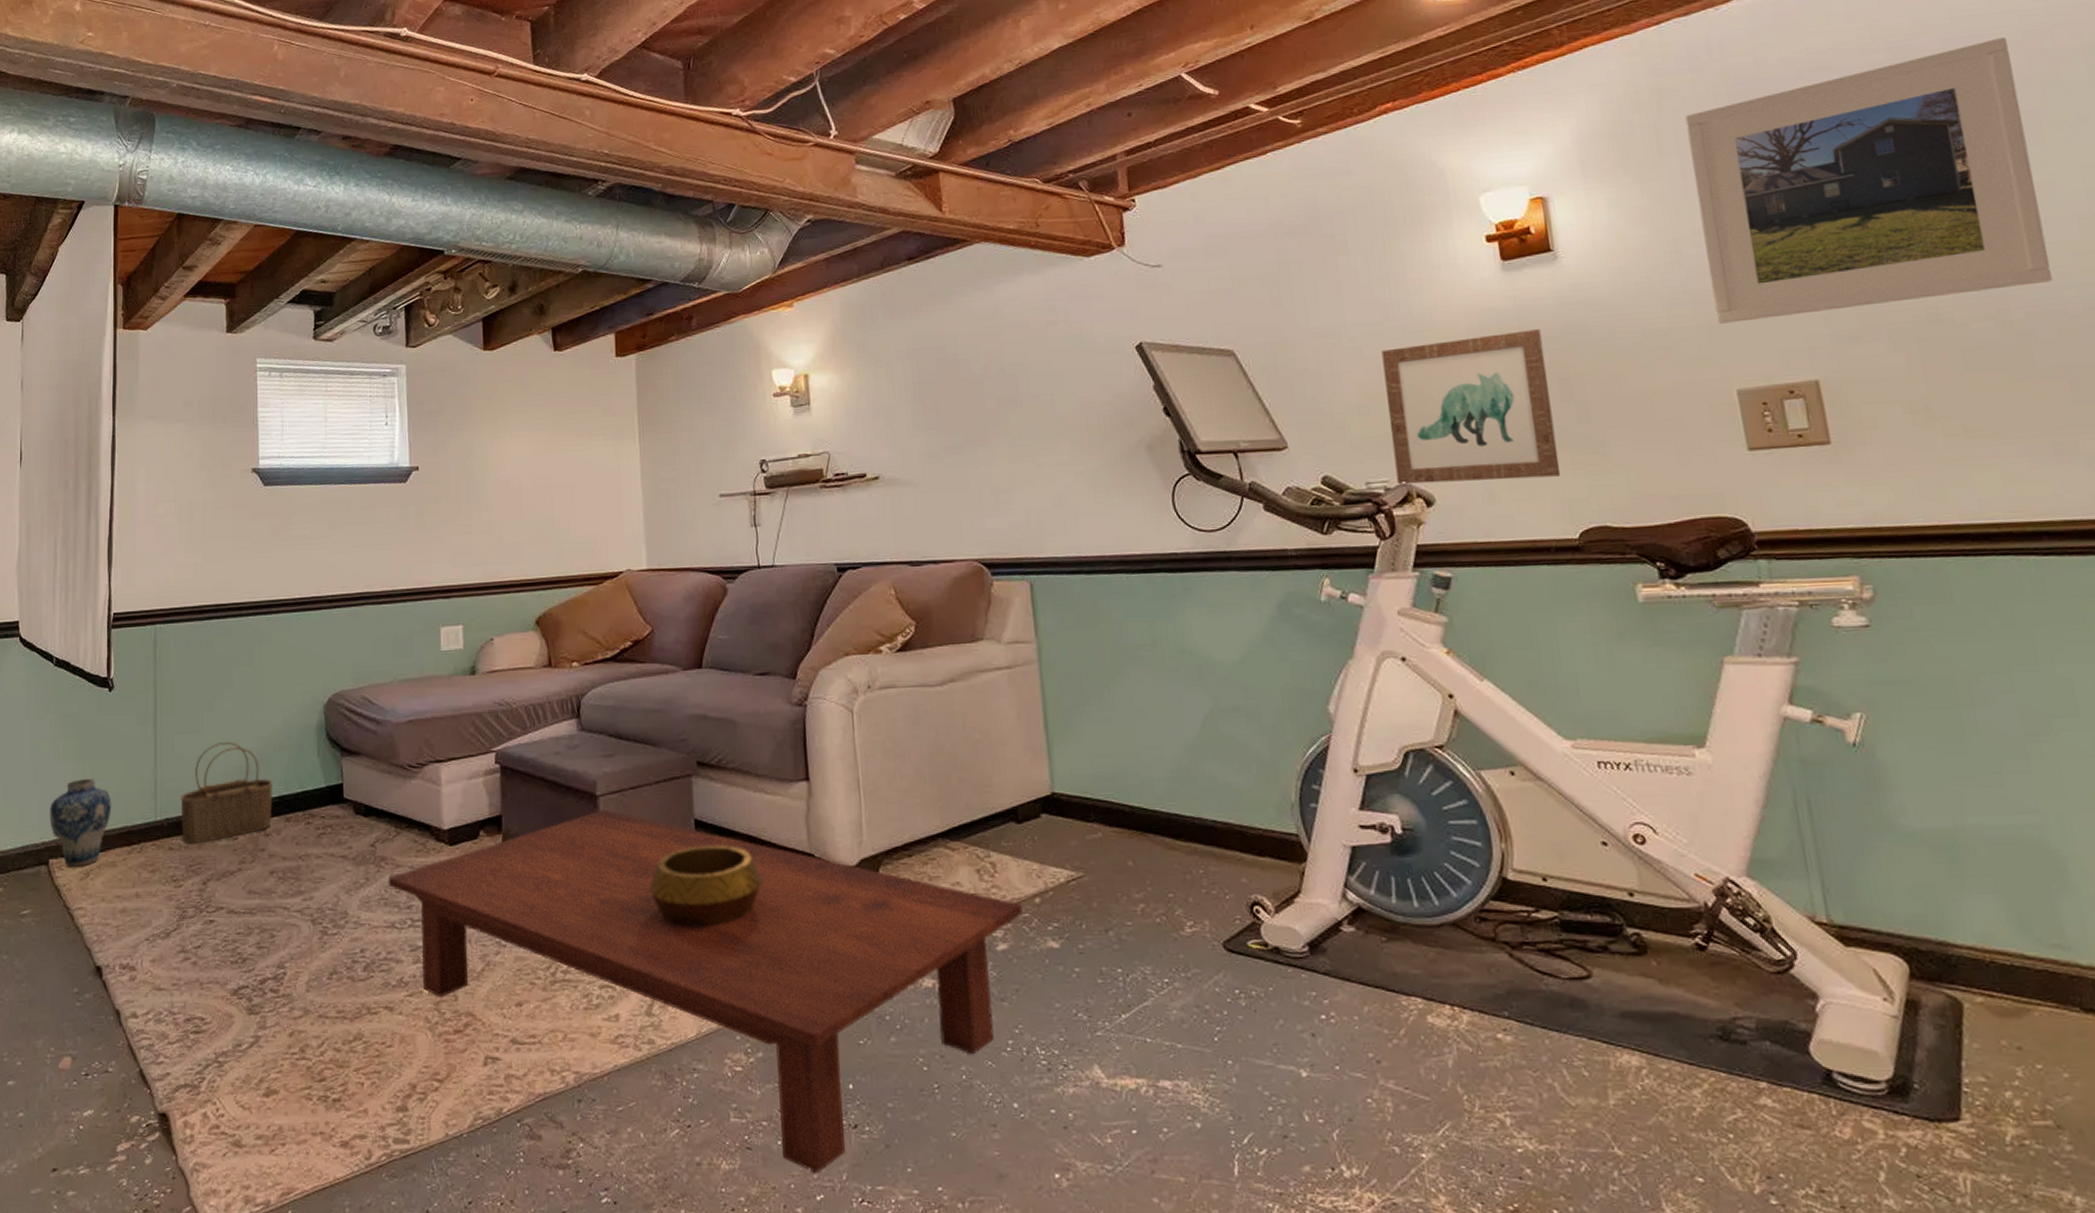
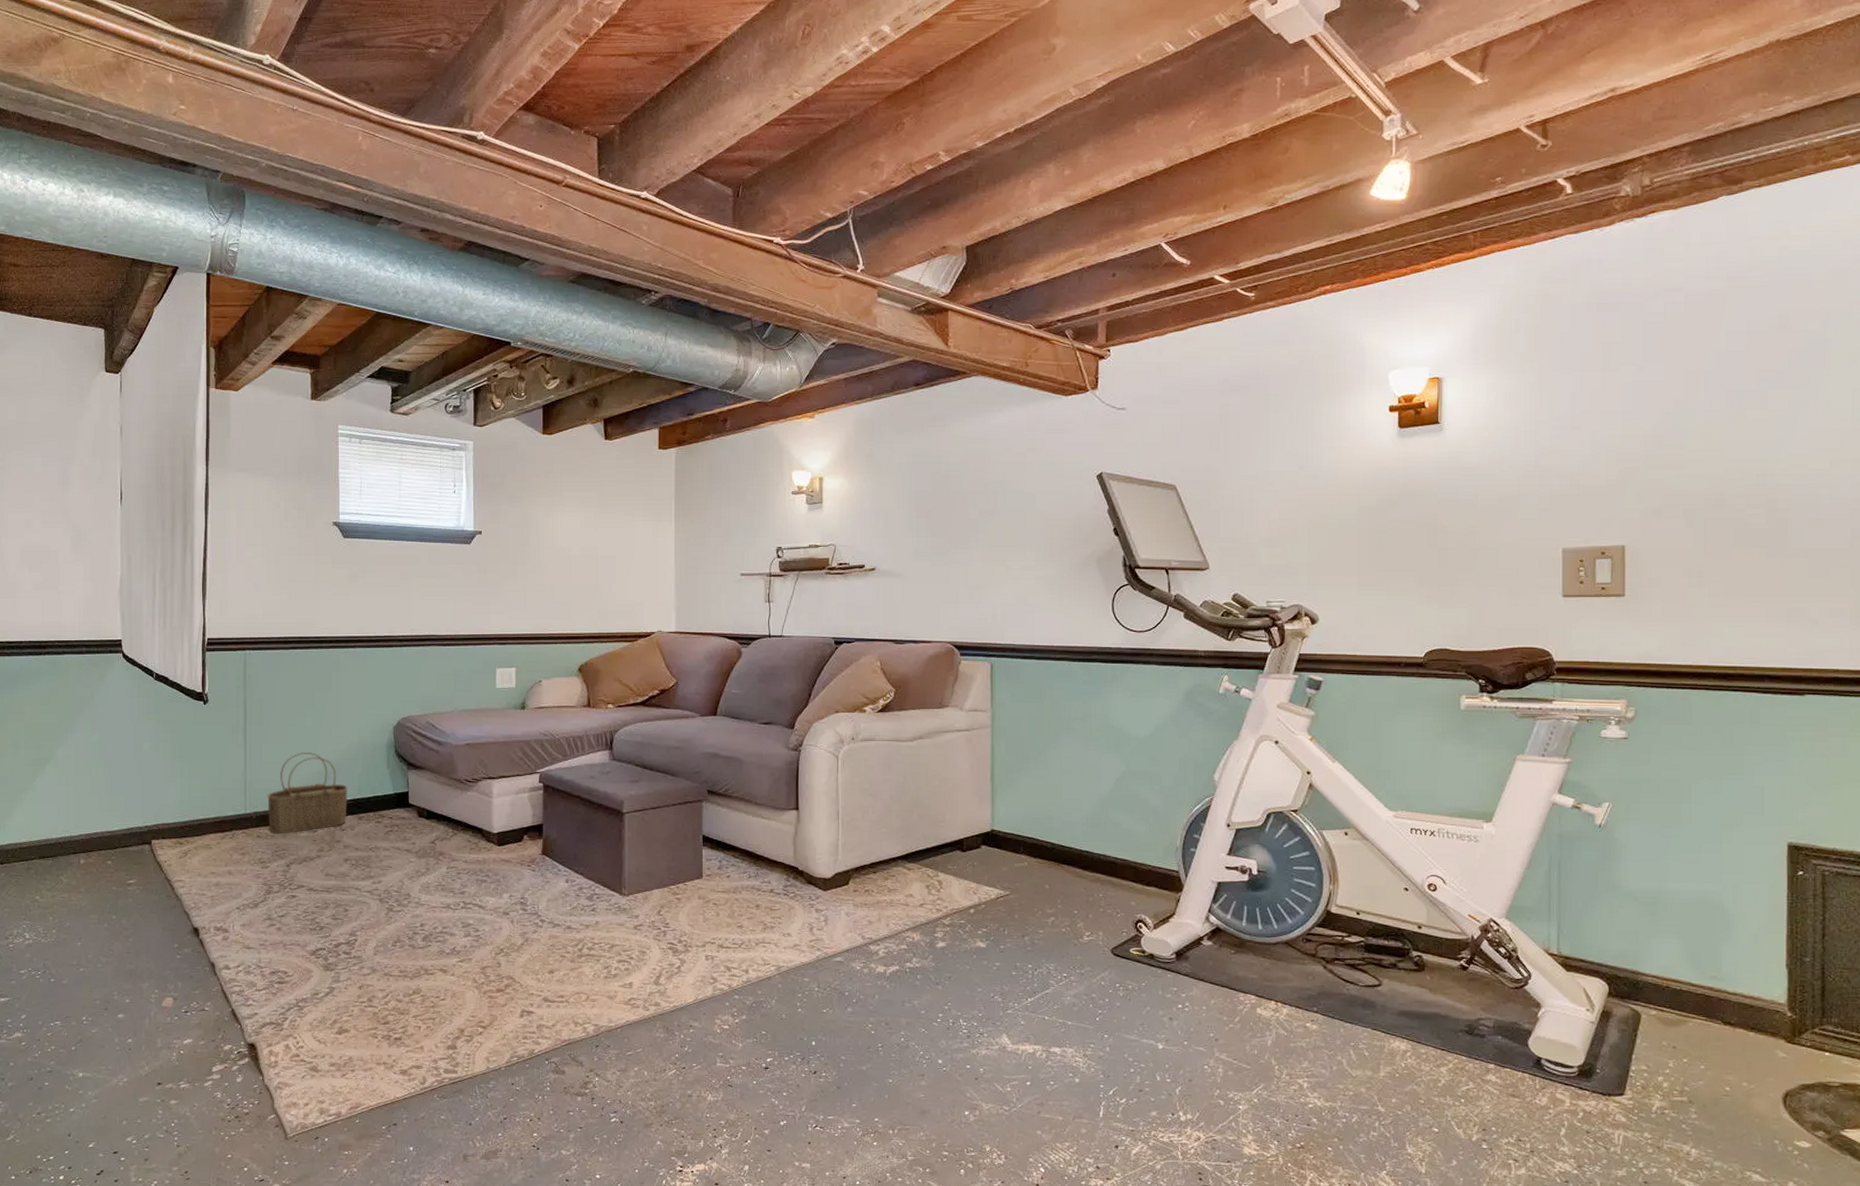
vase: present [49,779,112,867] -> none [151,776,207,847]
coffee table: present [388,809,1024,1173] -> none [445,824,961,1105]
decorative bowl: present [649,845,763,927] -> none [663,856,755,919]
wall art: present [1381,329,1561,485] -> none [1291,487,1420,607]
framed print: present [1685,38,2052,324] -> none [1557,277,1818,494]

